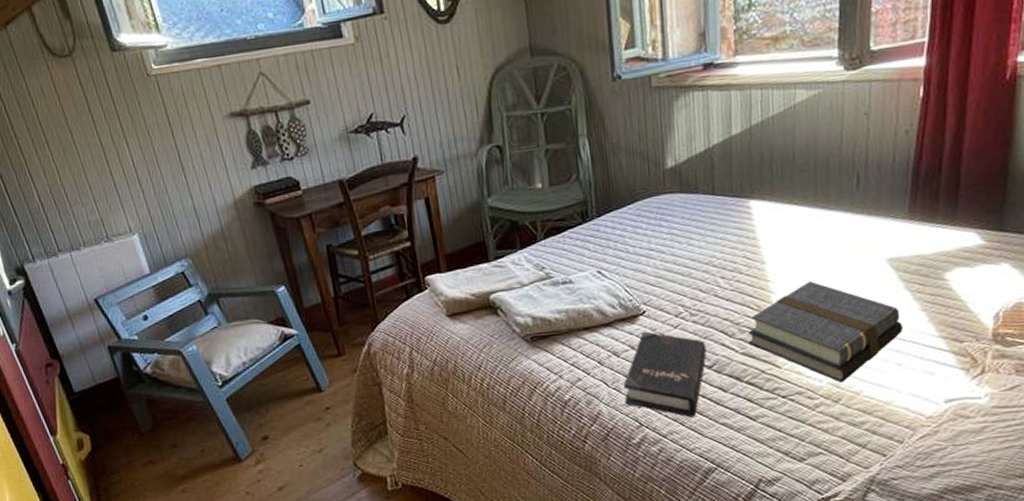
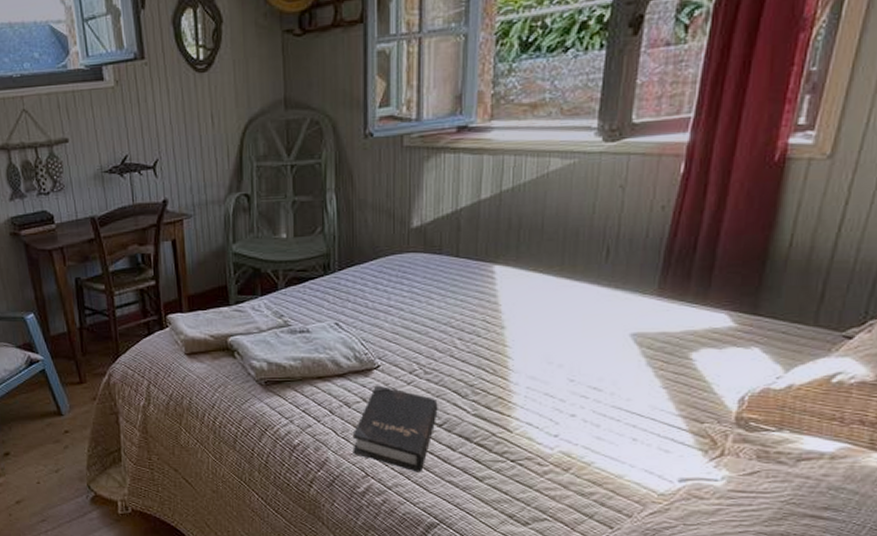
book: present [747,281,904,383] -> none [481,350,643,452]

